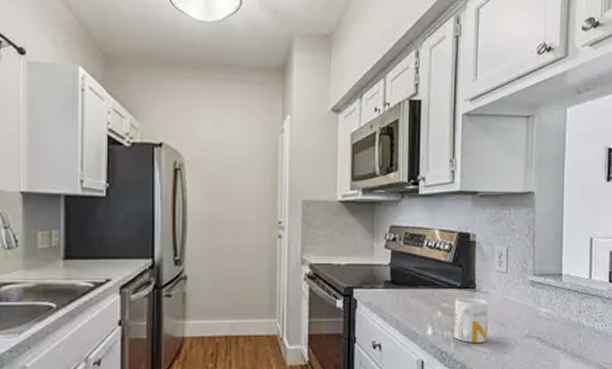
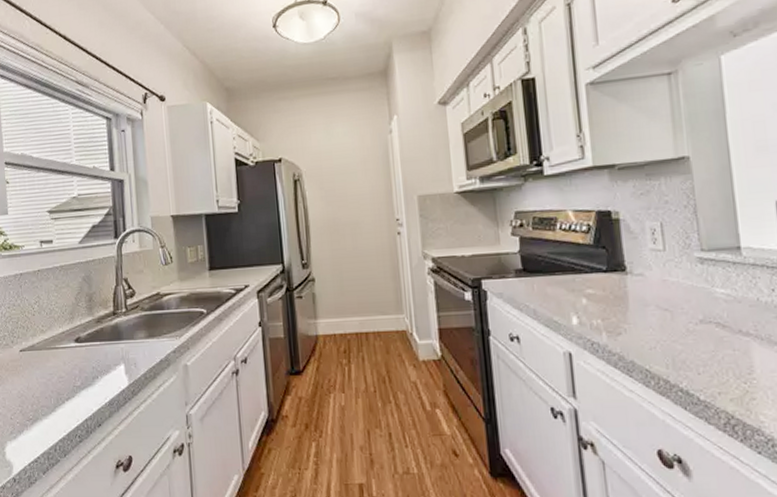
mug: present [453,297,489,344] -> none [601,281,648,332]

